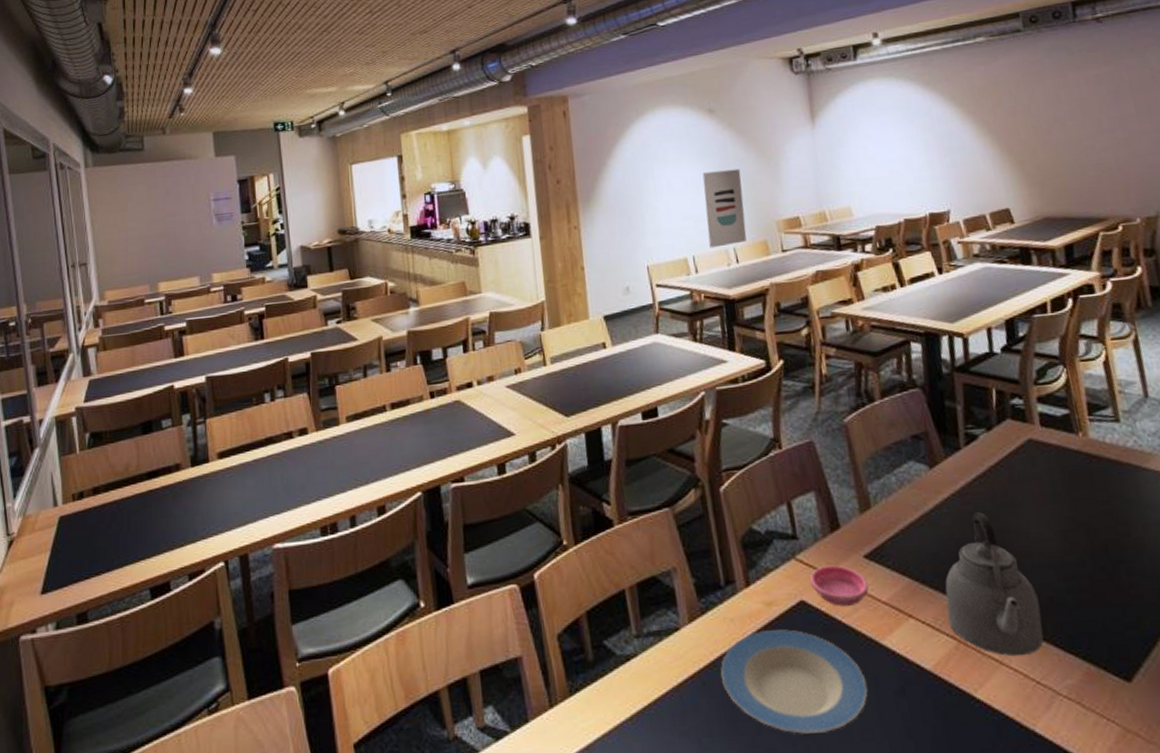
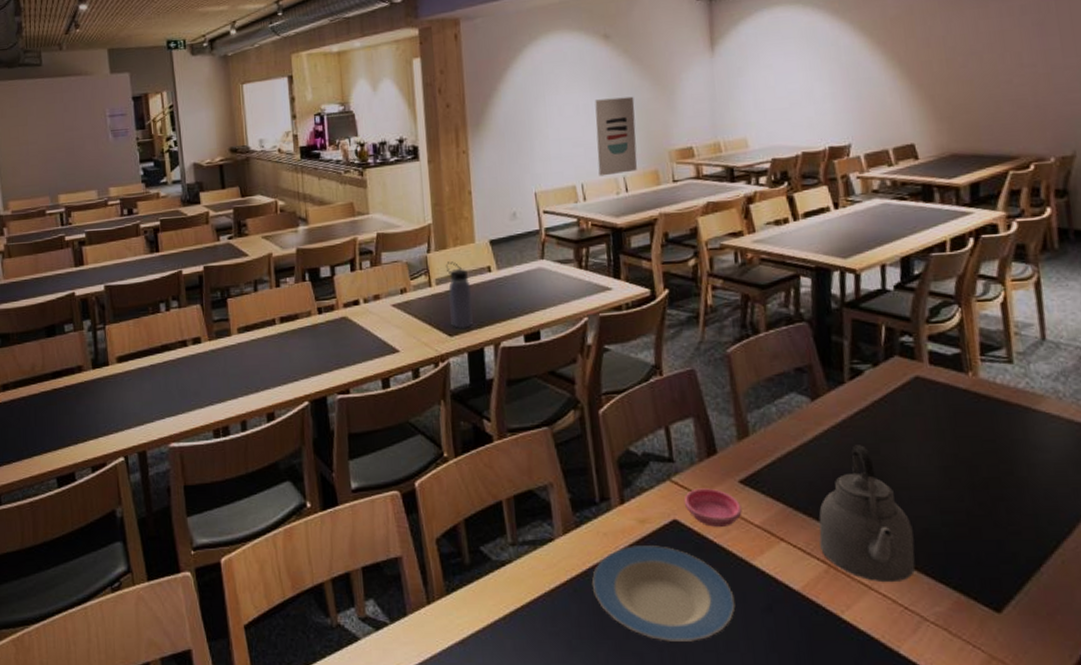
water bottle: none [560,339,589,408] -> present [445,261,473,328]

